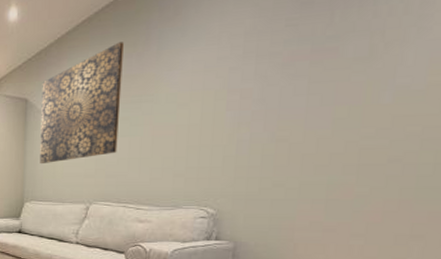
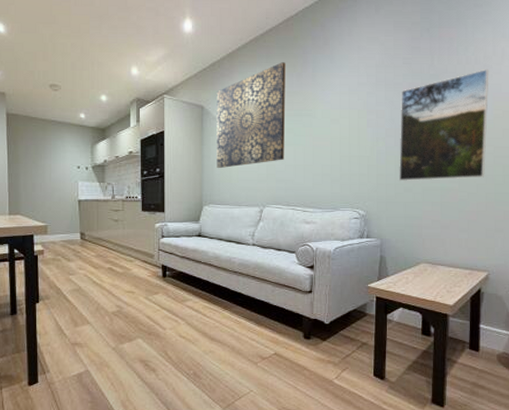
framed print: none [266,20,428,175] -> present [399,69,489,182]

